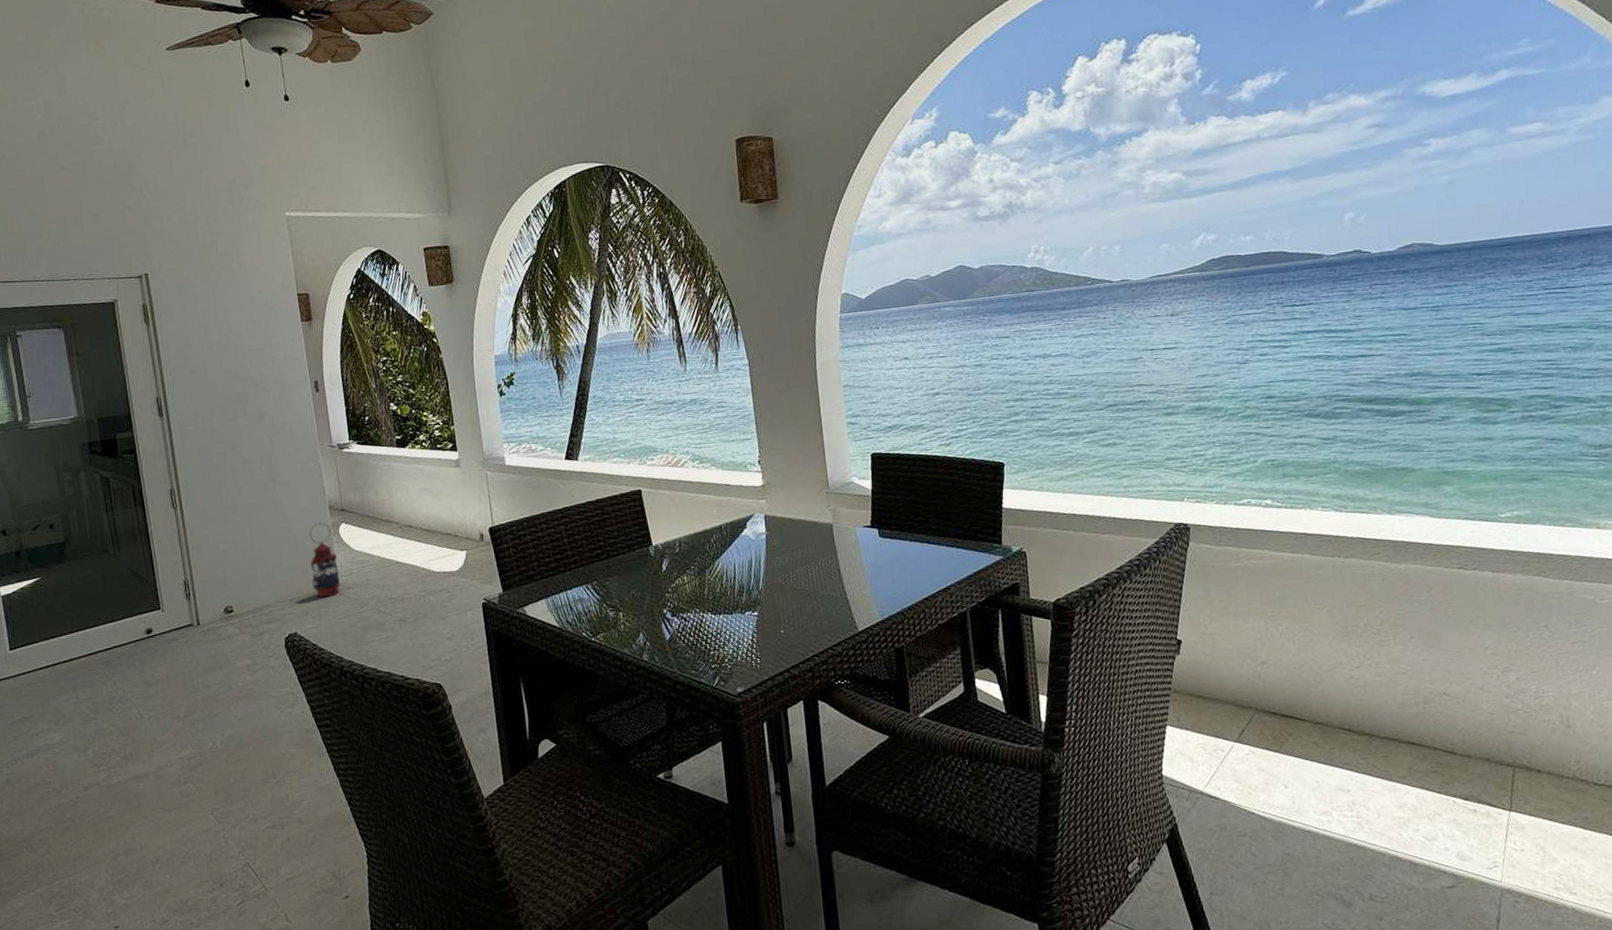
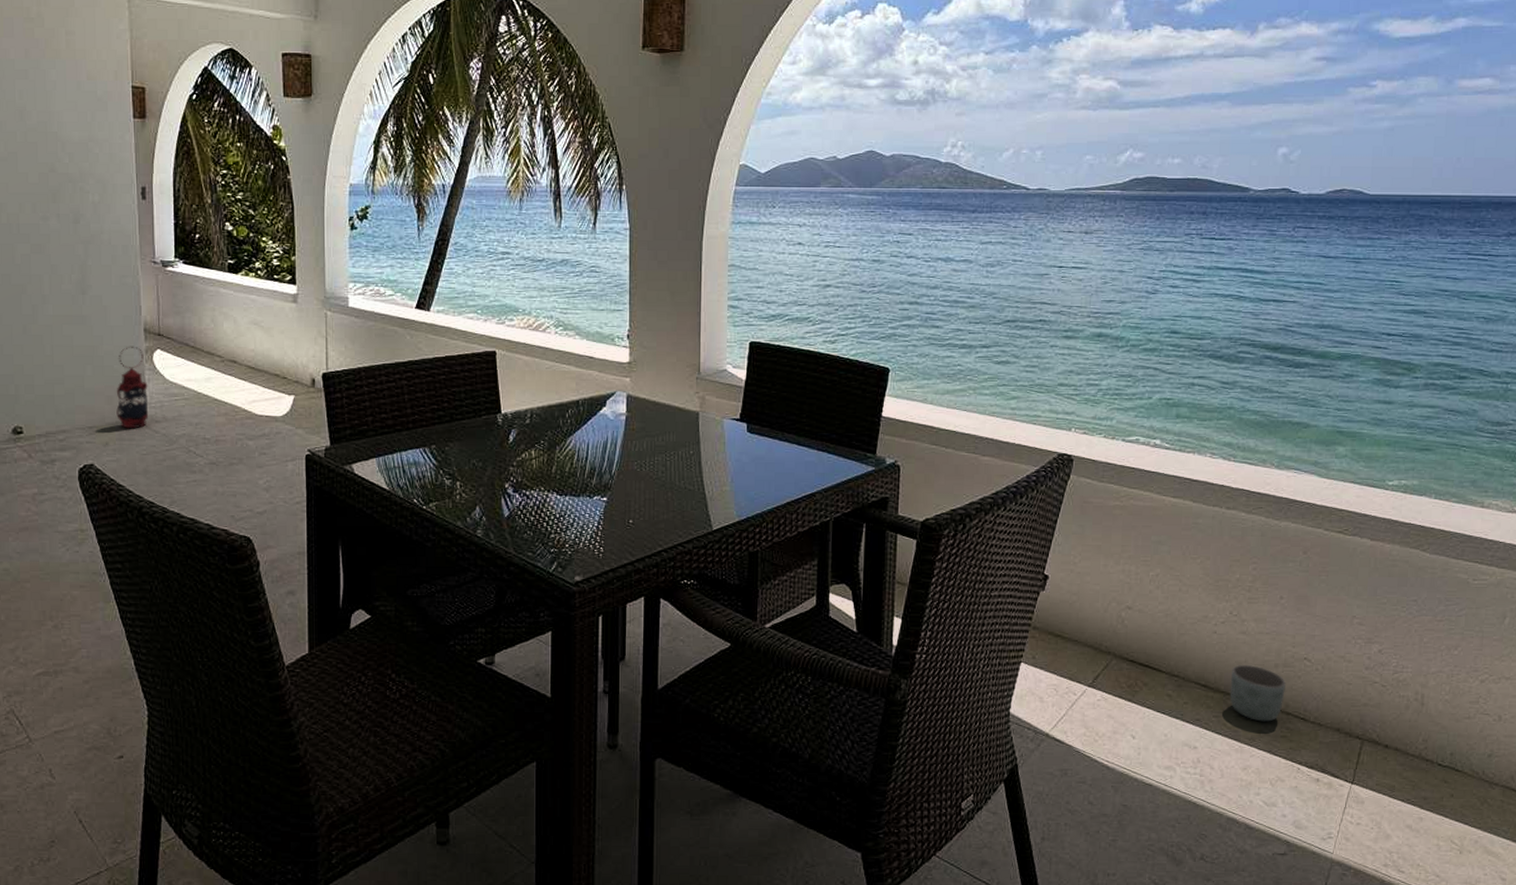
planter: none [1373,705,1430,759] -> present [1229,665,1286,722]

